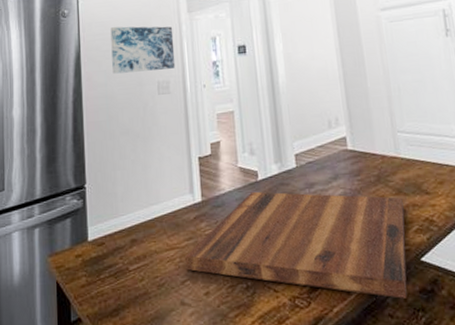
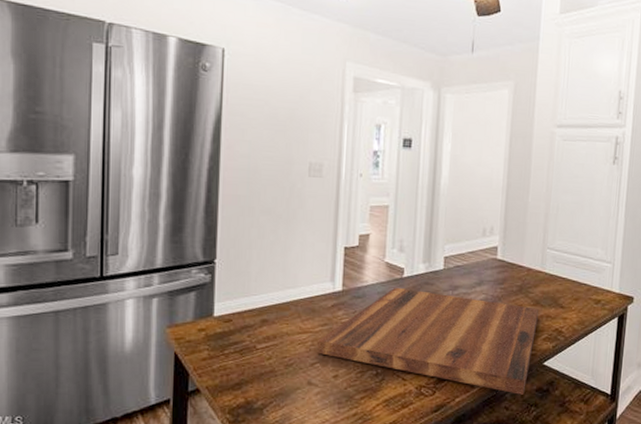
wall art: present [110,26,176,74] -> none [258,93,334,151]

